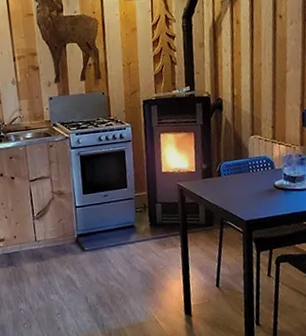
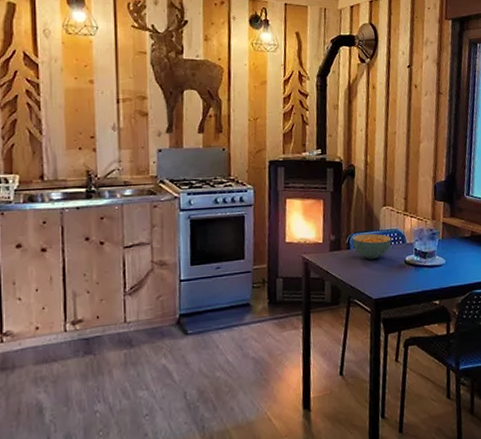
cereal bowl: none [222,161,261,185] -> present [352,233,392,259]

